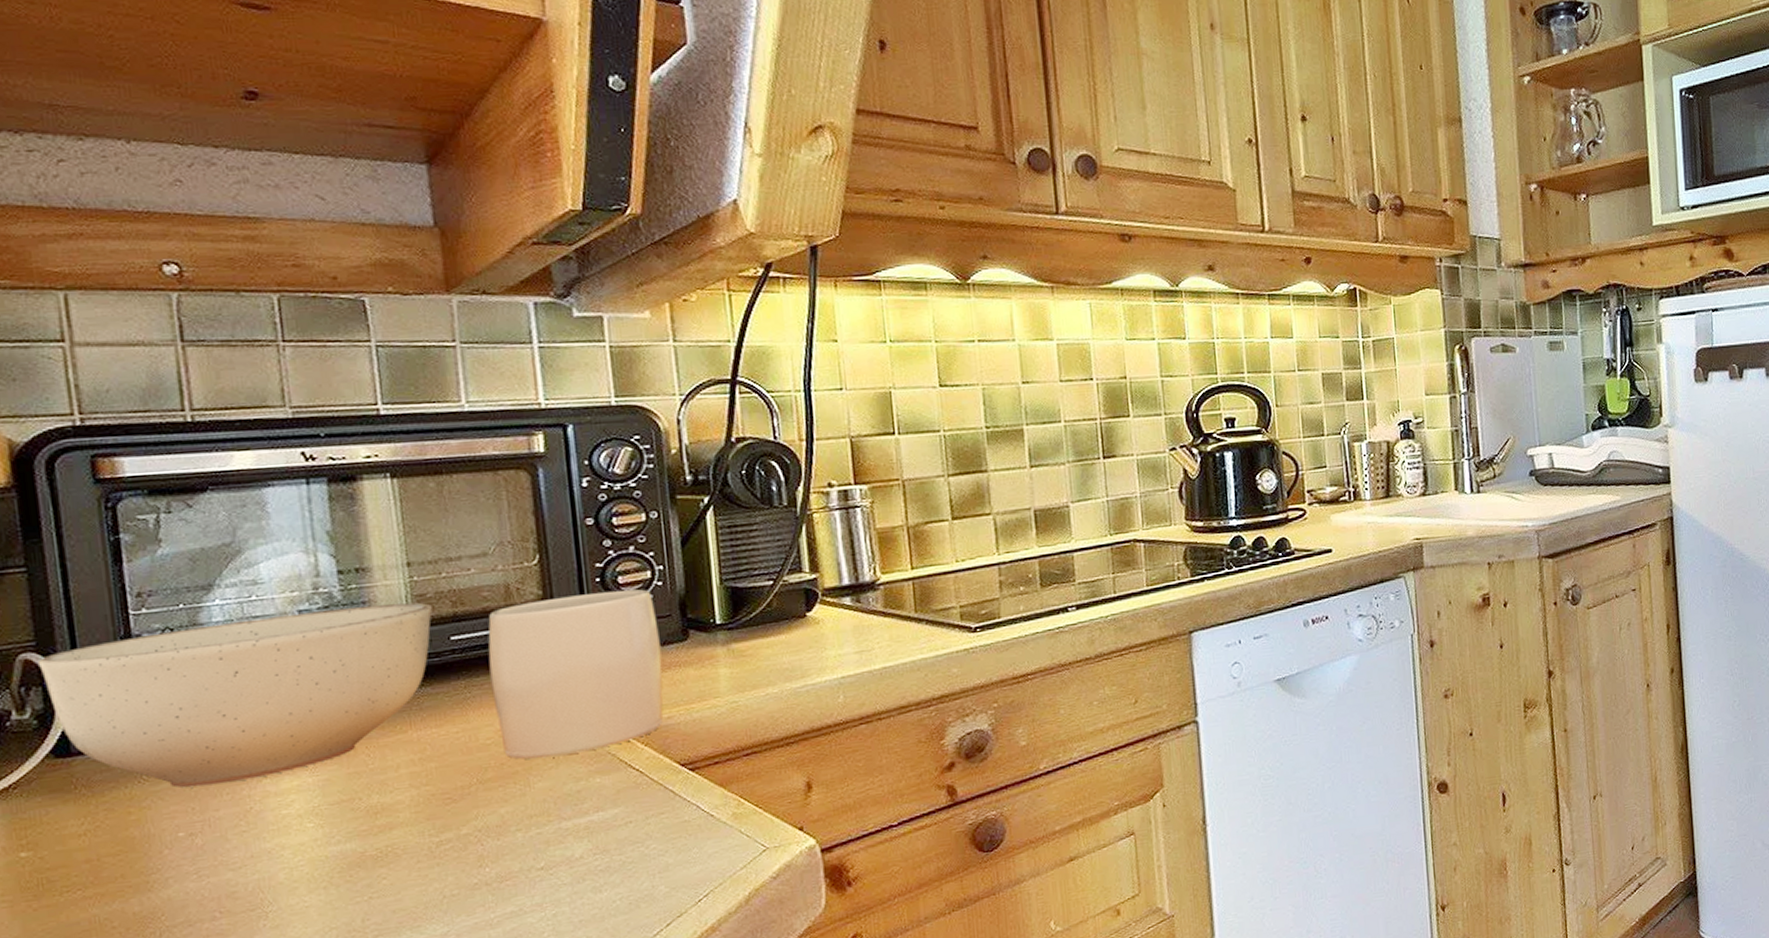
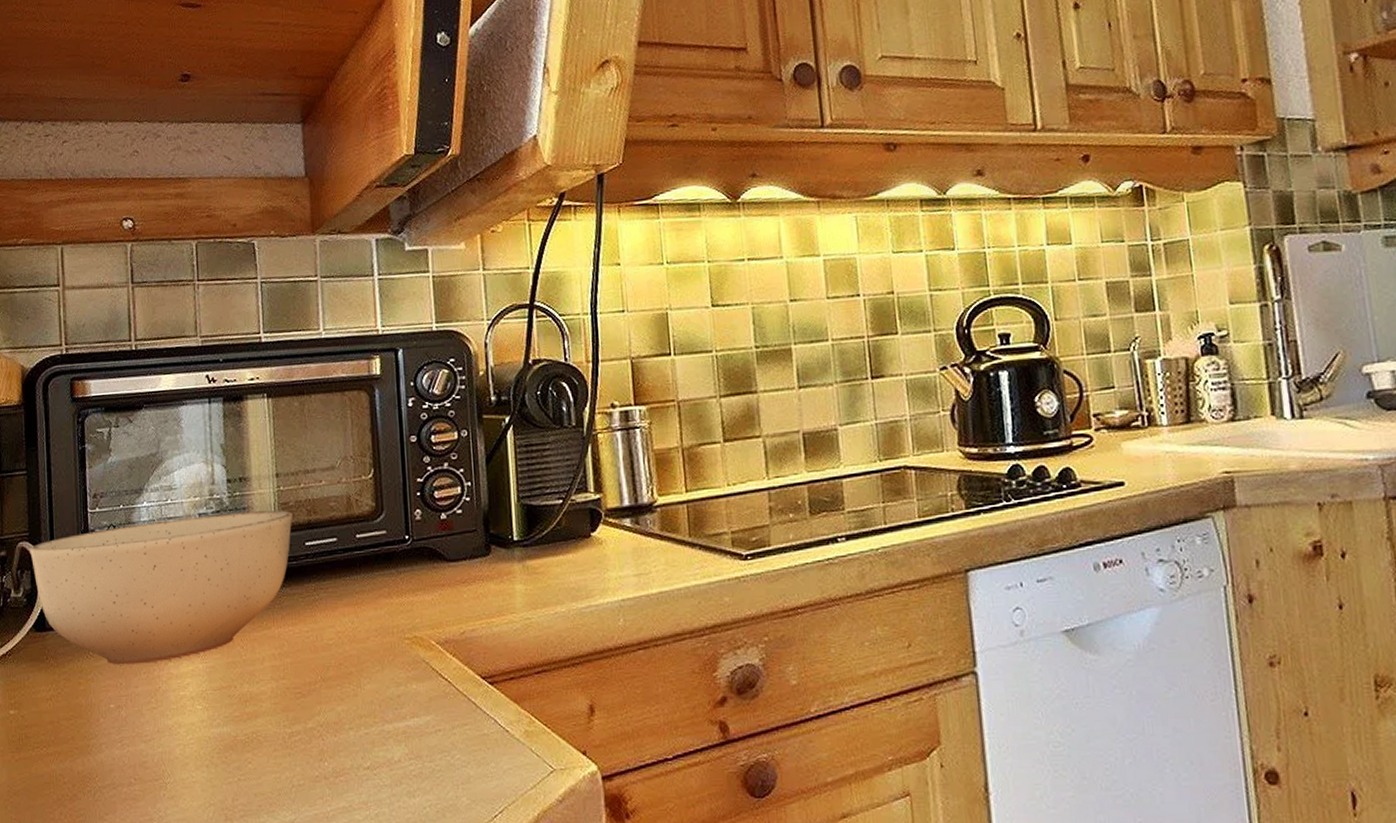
mug: present [487,589,664,760] -> none [332,504,469,662]

